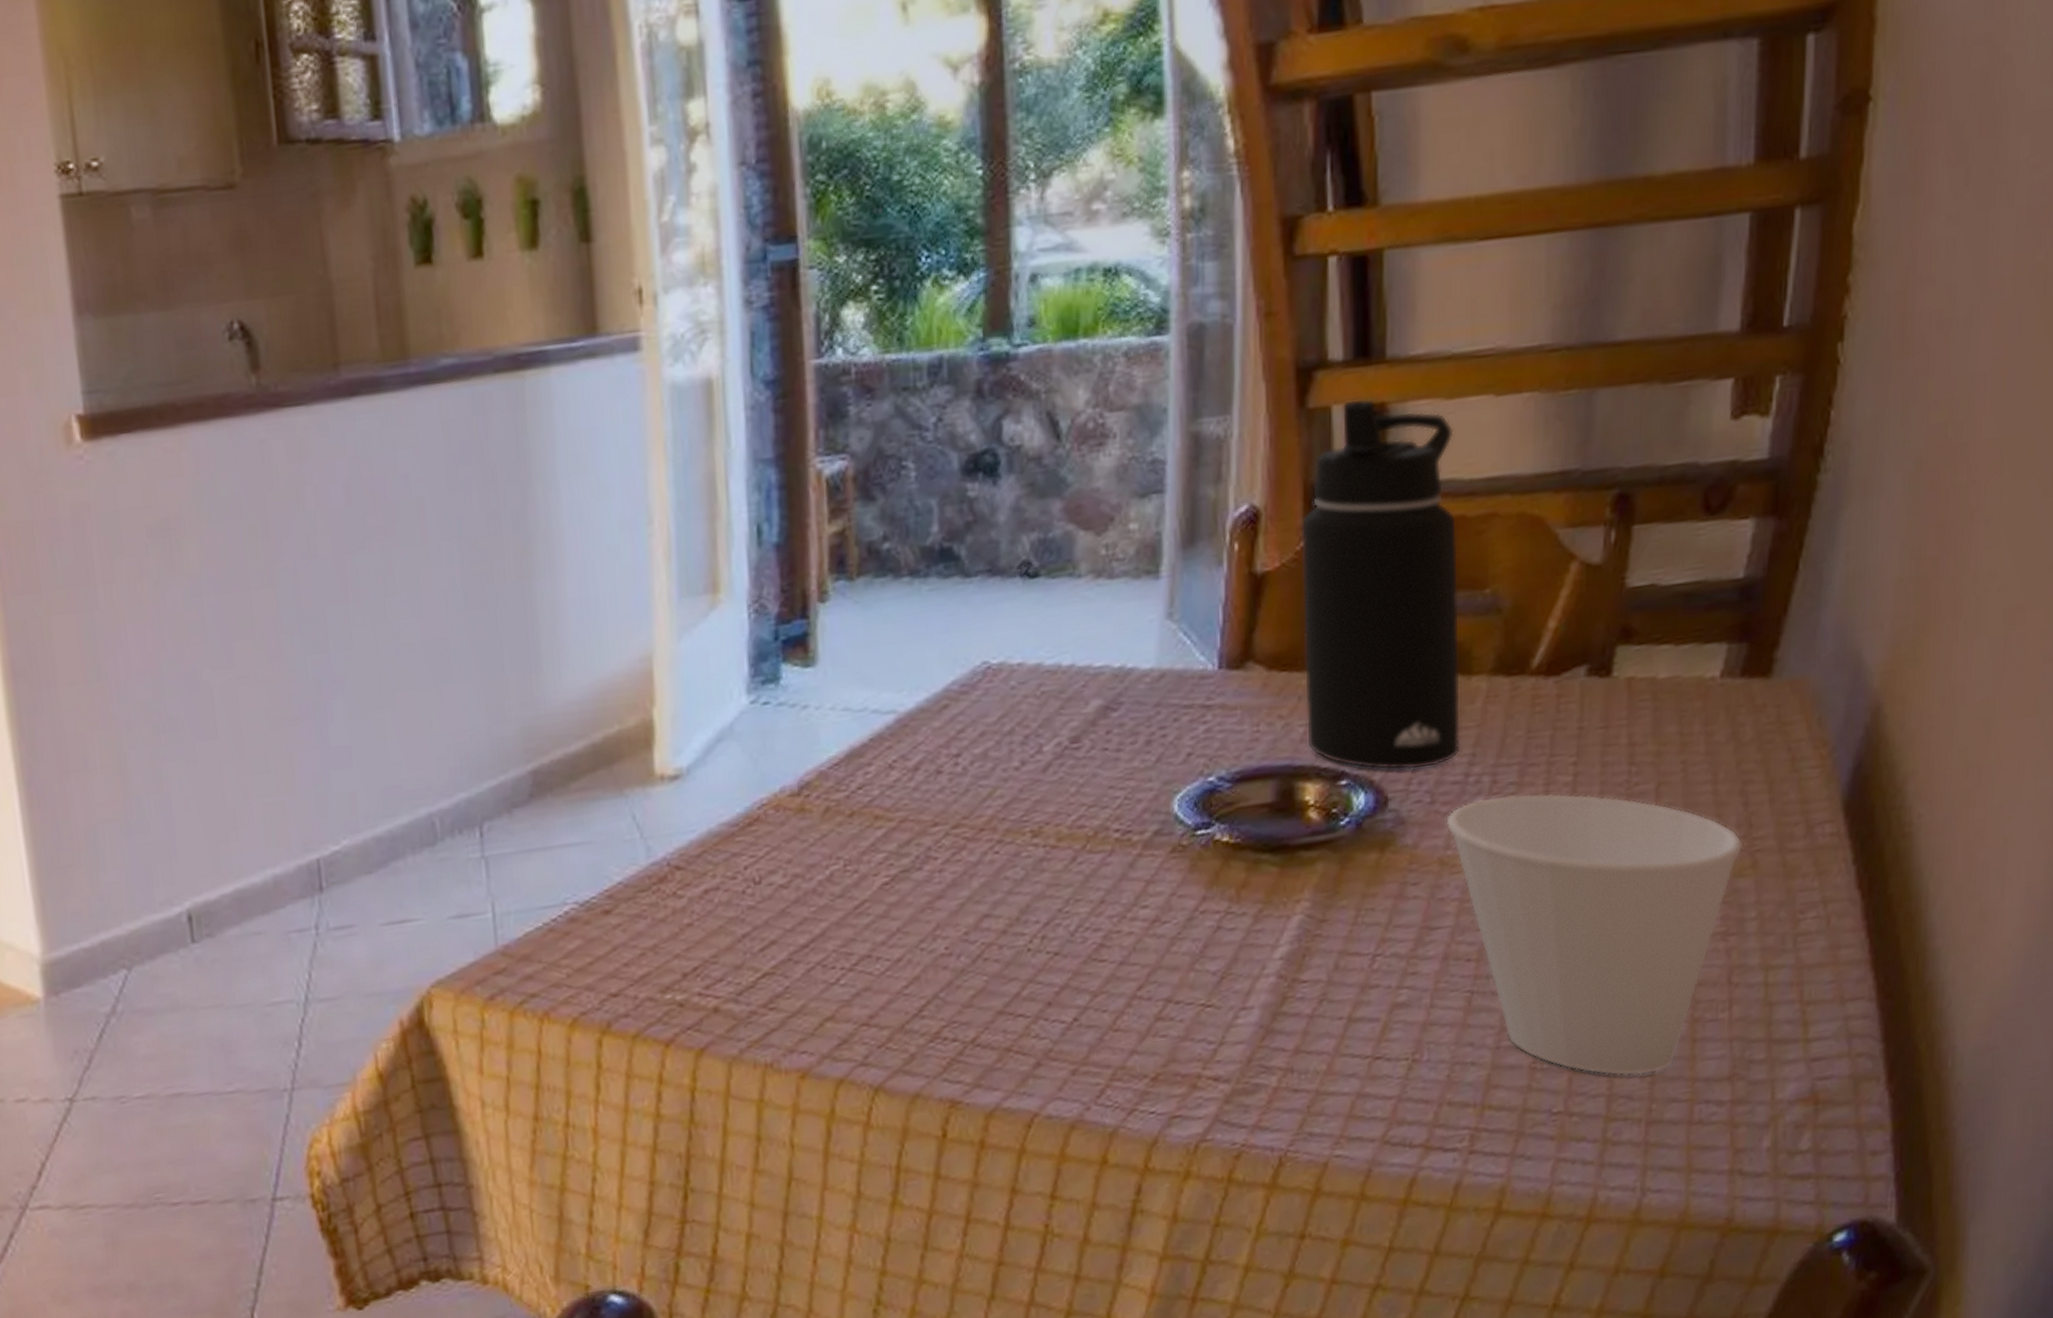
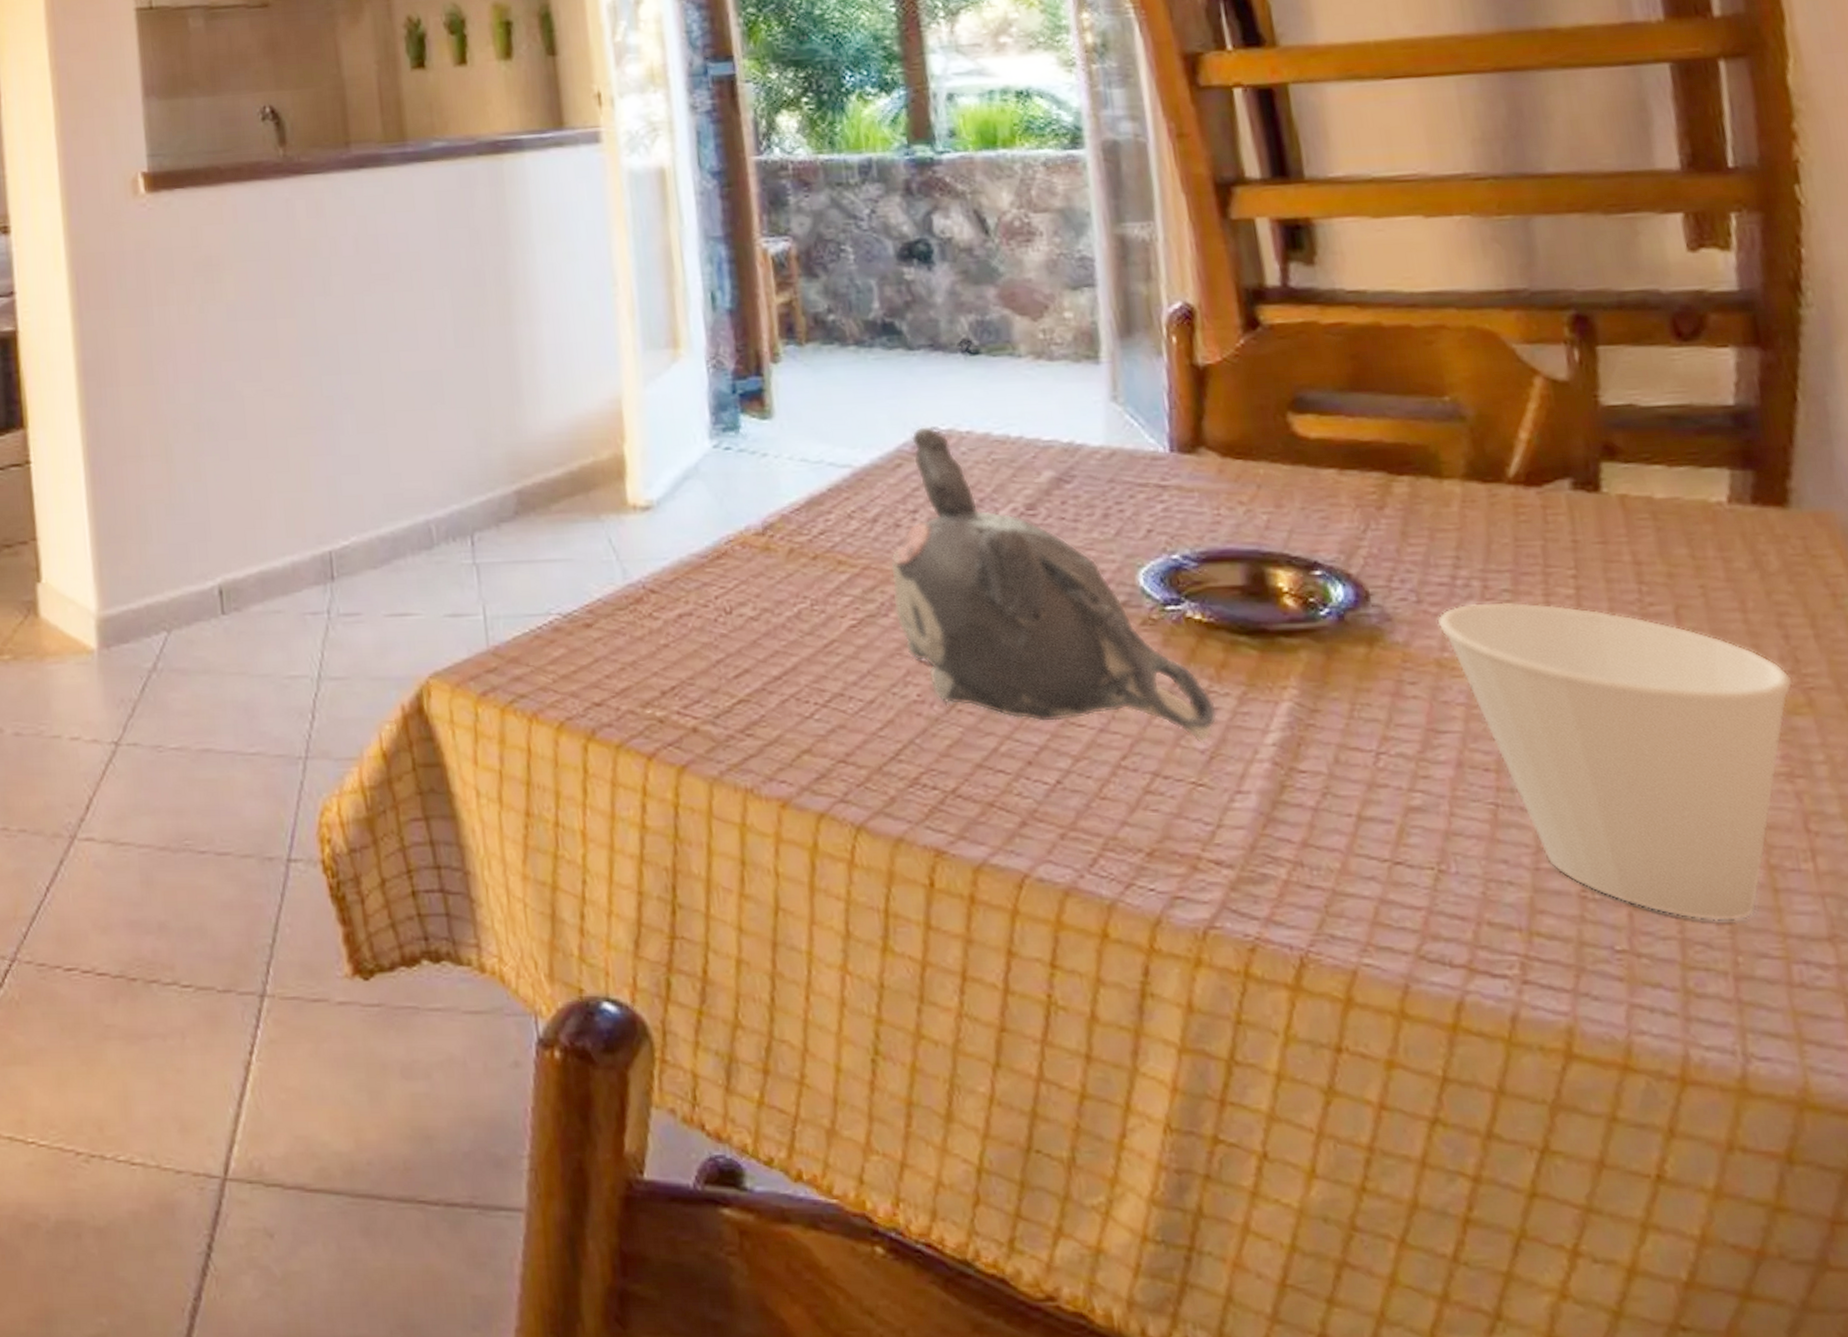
teapot: none [928,660,1233,965] -> present [890,425,1218,743]
water bottle: present [1301,398,1461,771] -> none [1238,213,1442,567]

